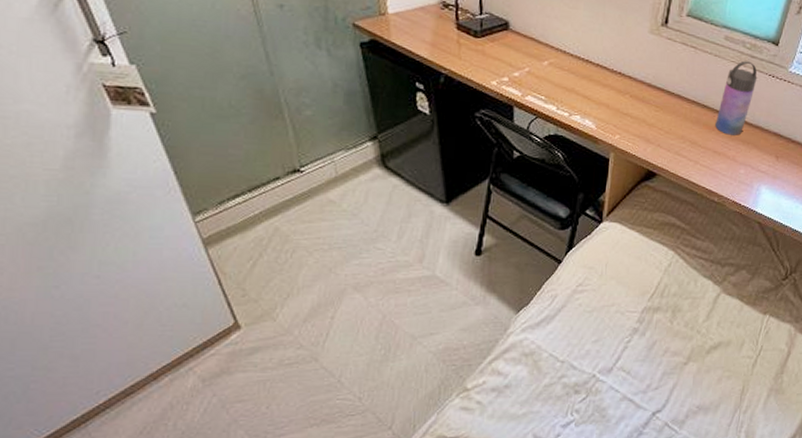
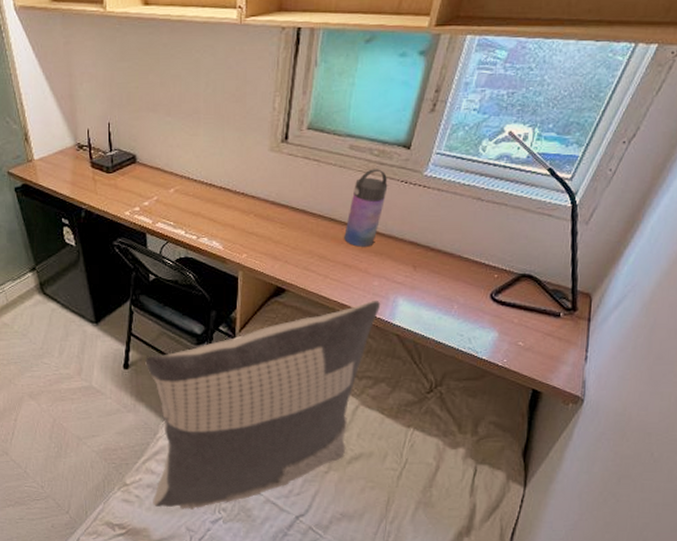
pillow: none [497,187,746,414] -> present [145,300,381,510]

